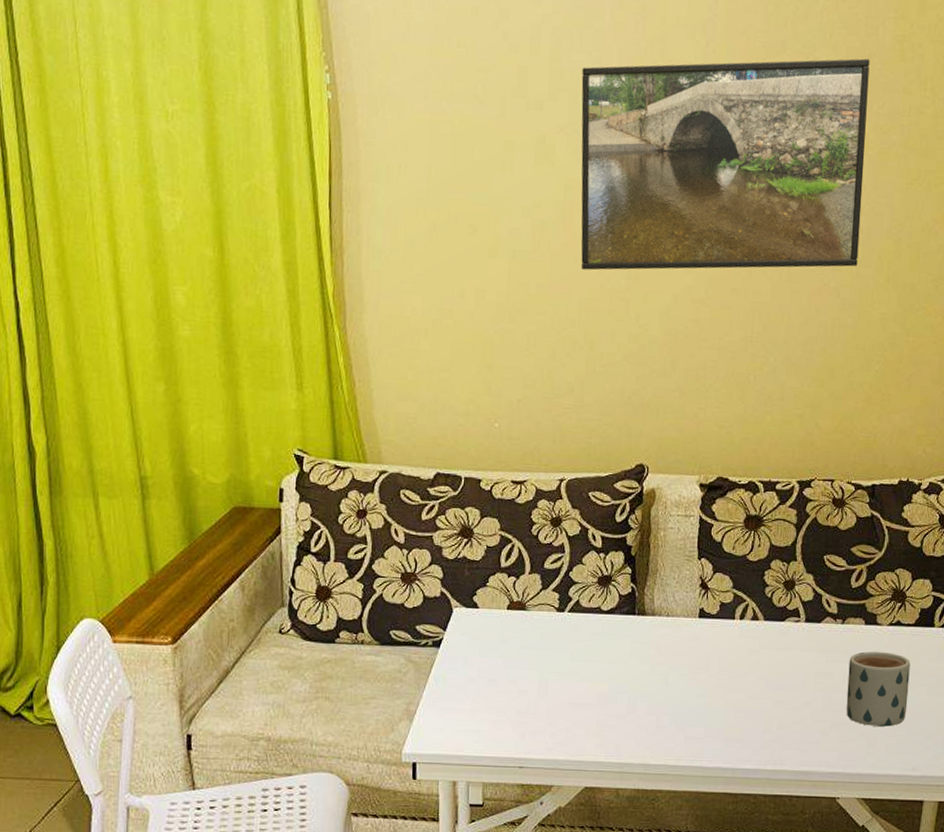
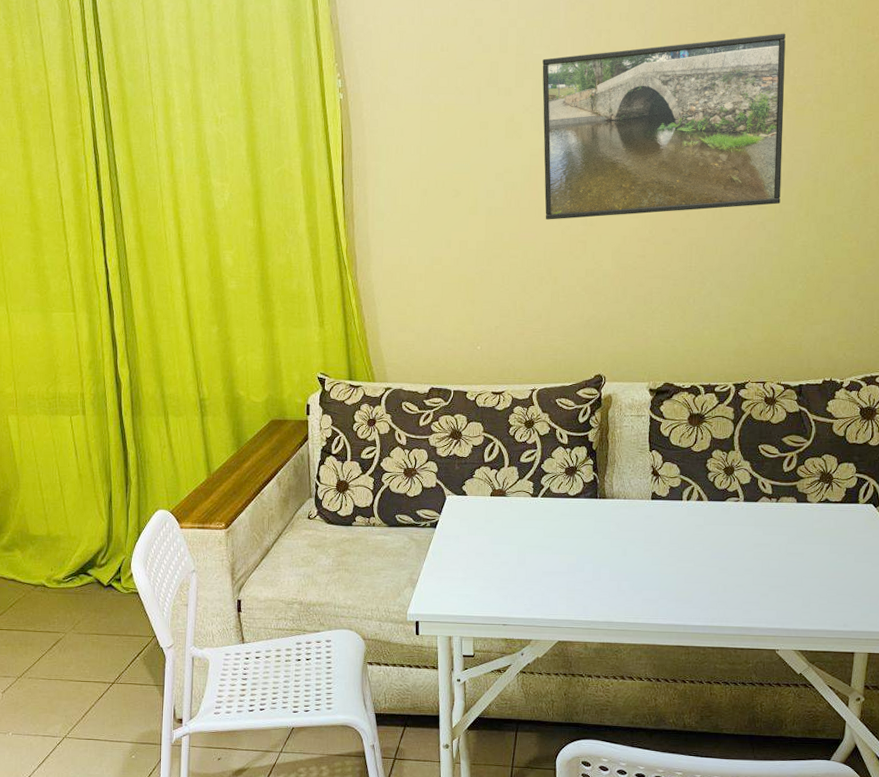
mug: present [846,651,911,727] -> none [782,525,839,589]

